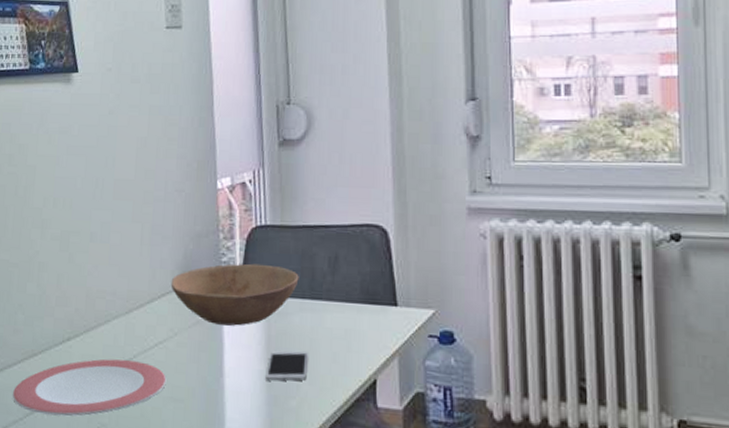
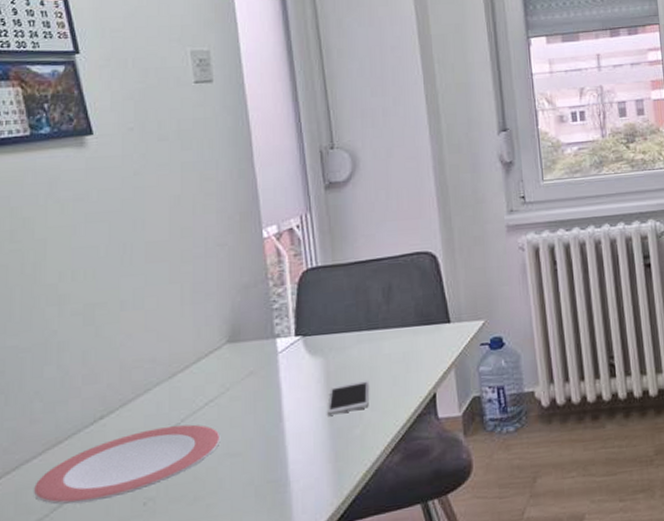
bowl: present [170,263,299,326] -> none [218,304,355,372]

